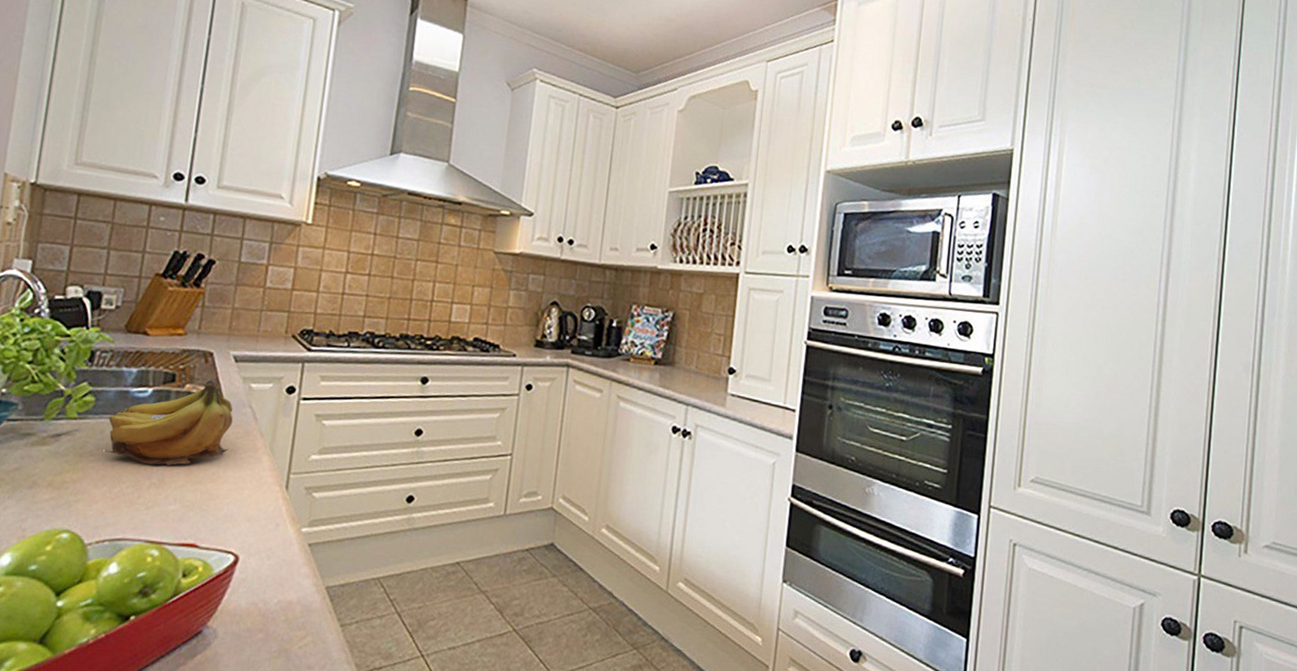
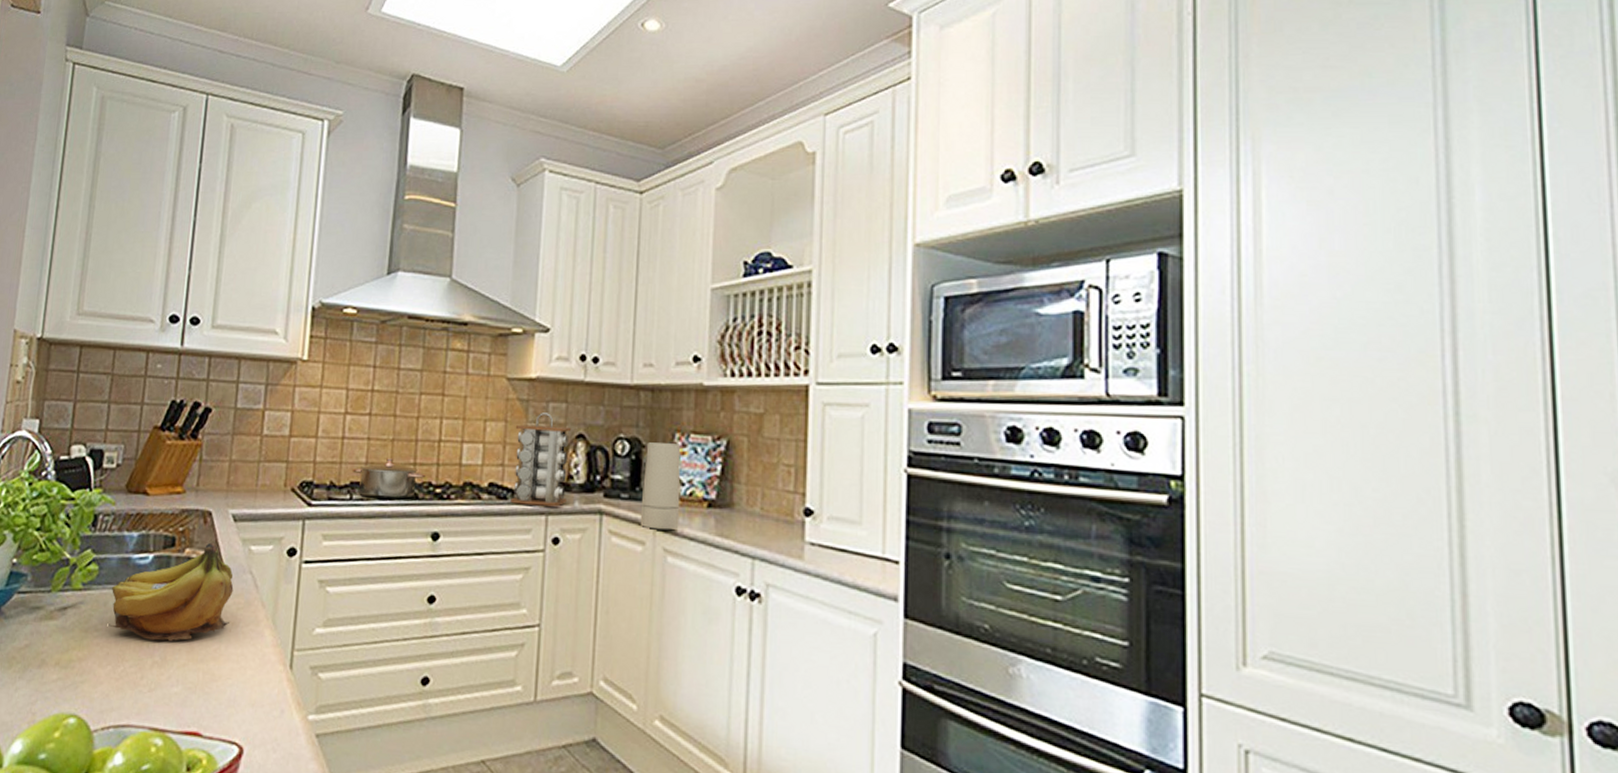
cooking pot: none [350,312,418,349] -> present [352,457,425,500]
spice rack: none [492,282,548,360] -> present [510,412,572,508]
canister: none [599,311,636,382] -> present [640,442,681,530]

